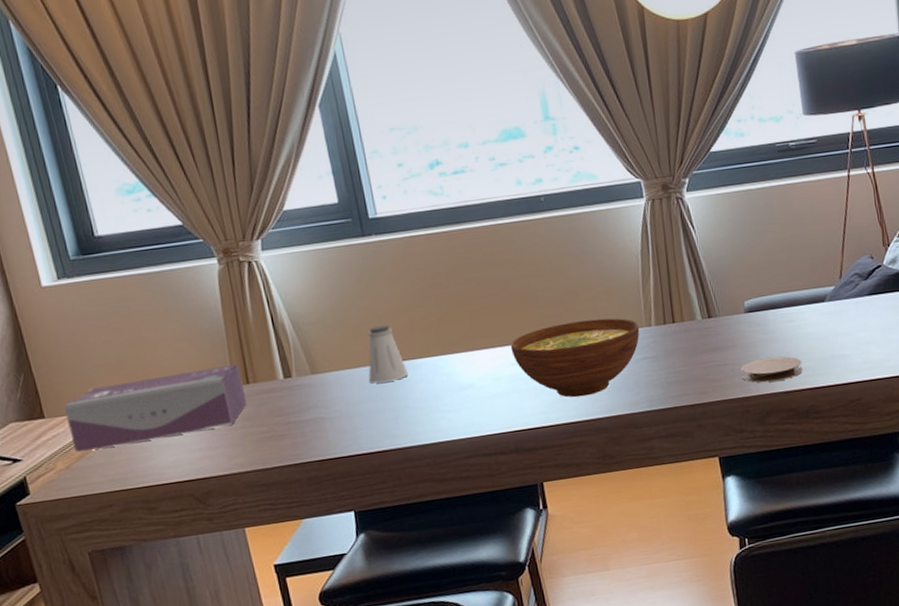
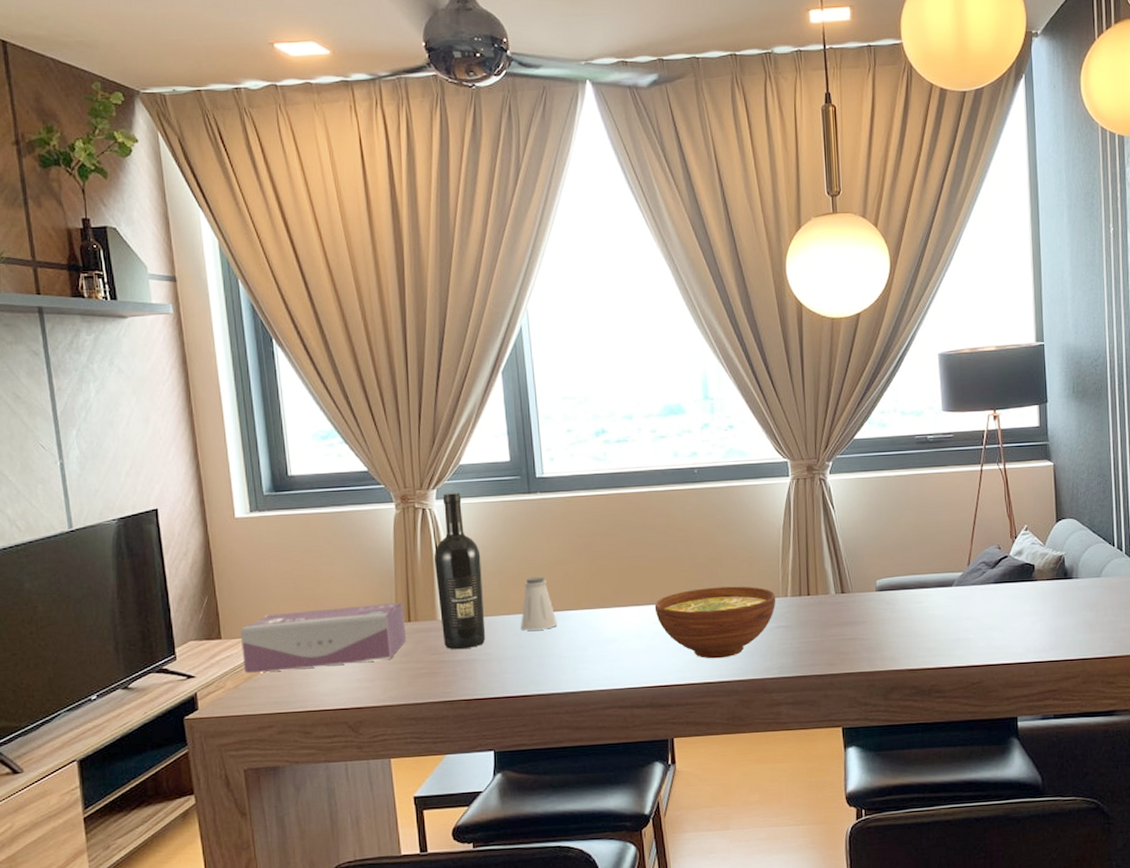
wine bottle: none [266,240,333,410] -> present [433,492,486,650]
coaster: present [740,356,803,383] -> none [868,635,928,659]

